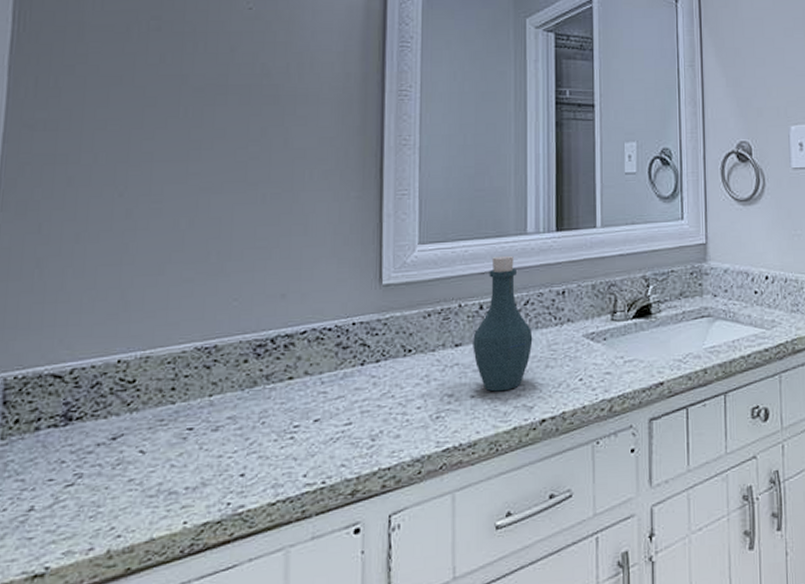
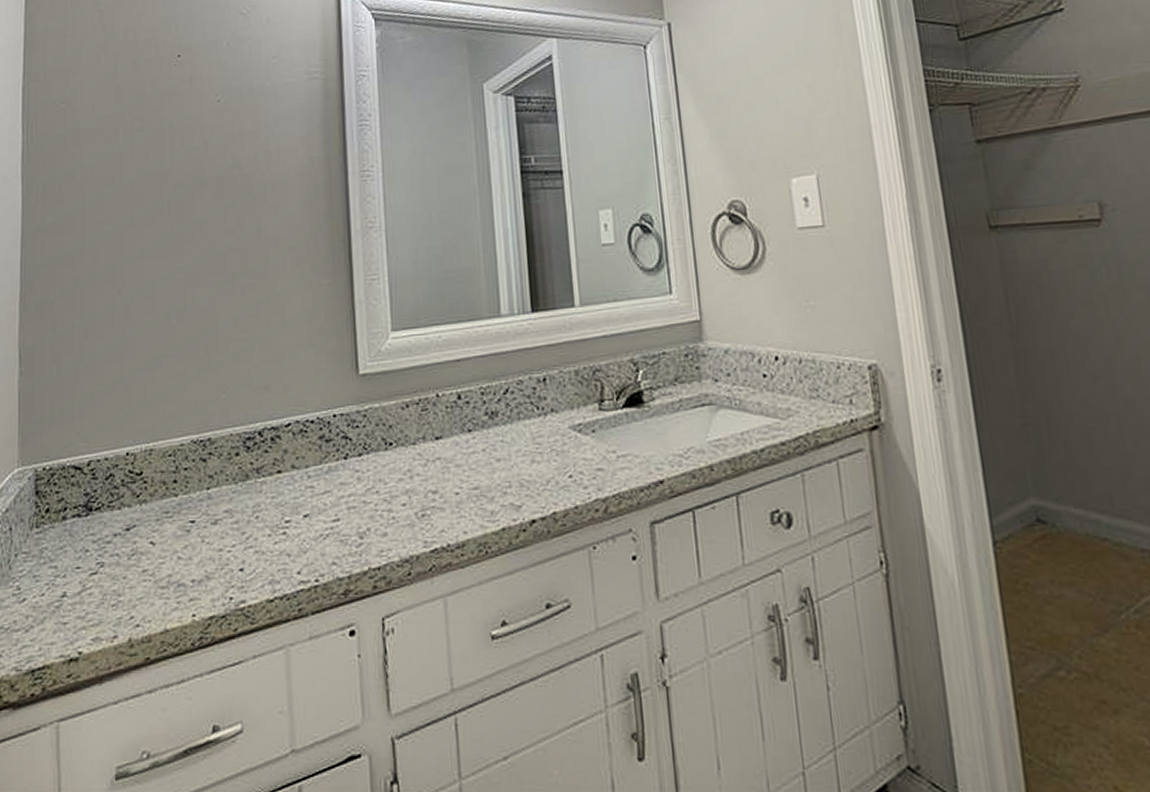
bottle: present [473,255,533,392] -> none [453,340,516,489]

